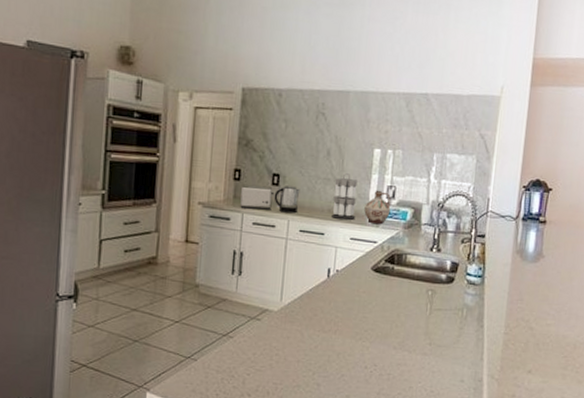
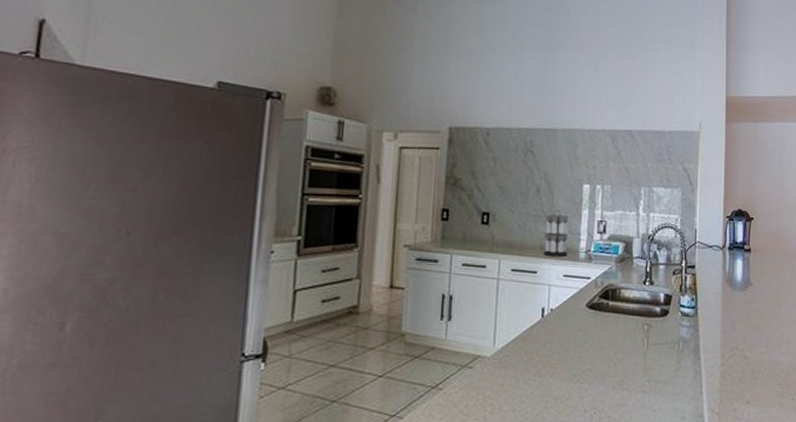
toaster: present [240,185,274,210] -> none [449,225,484,250]
kettle: present [274,186,300,214] -> none [484,224,511,253]
ceramic jug: present [364,190,391,225] -> none [576,225,602,260]

